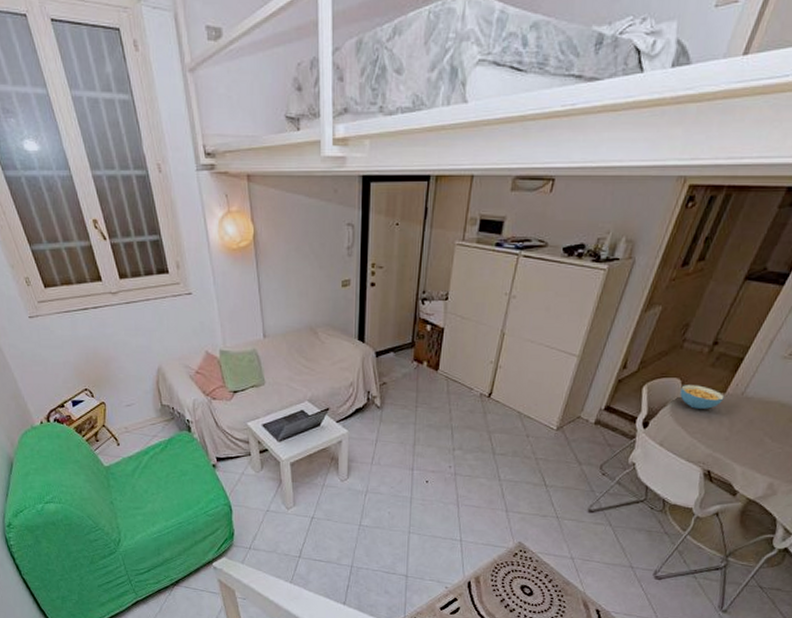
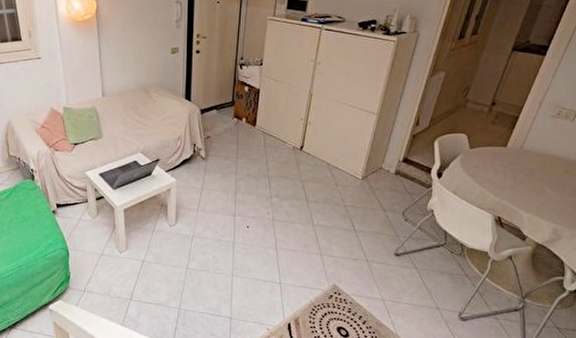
cereal bowl: present [680,385,725,409] -> none [467,140,506,161]

